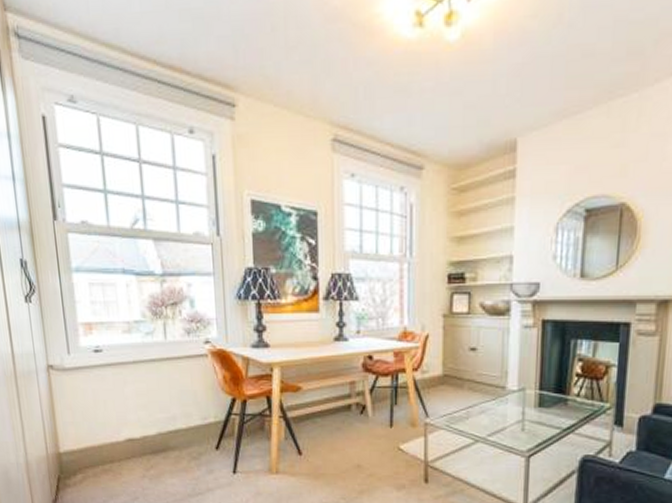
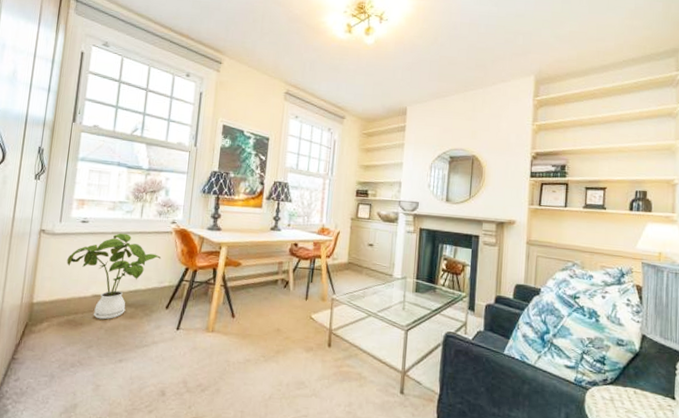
house plant: none [87,361,200,467] -> present [67,233,162,320]

